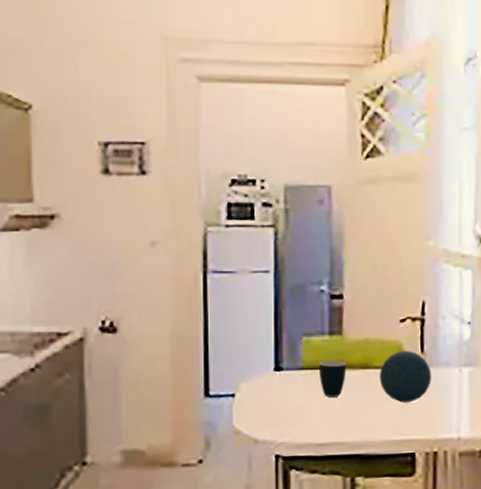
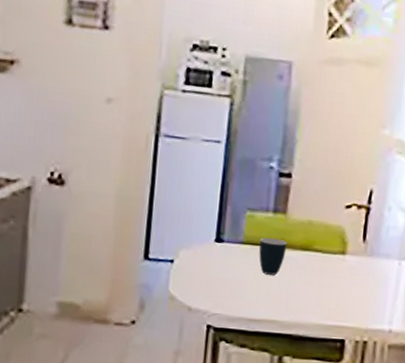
decorative orb: present [379,350,432,403] -> none [318,236,371,290]

